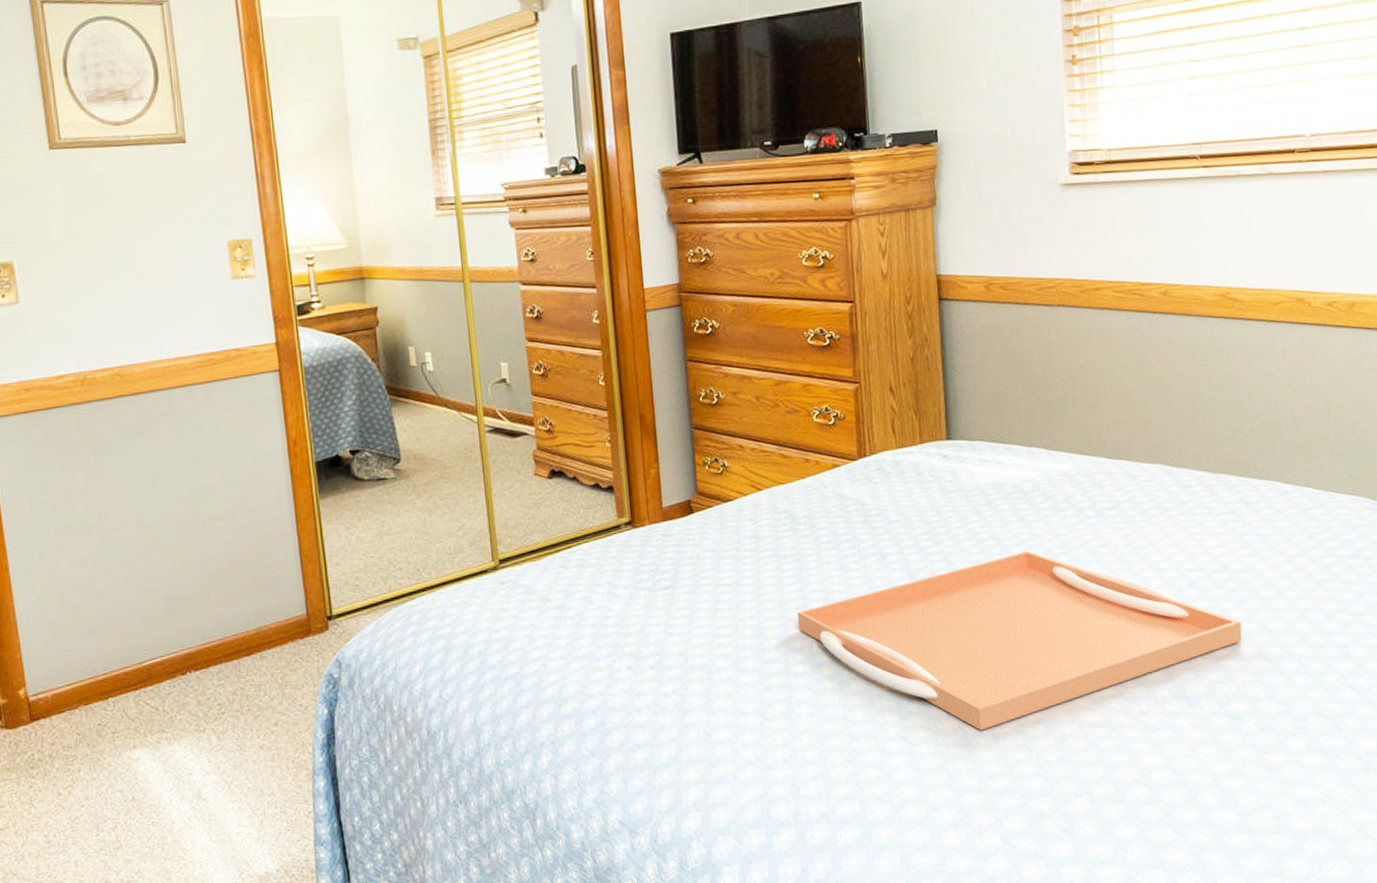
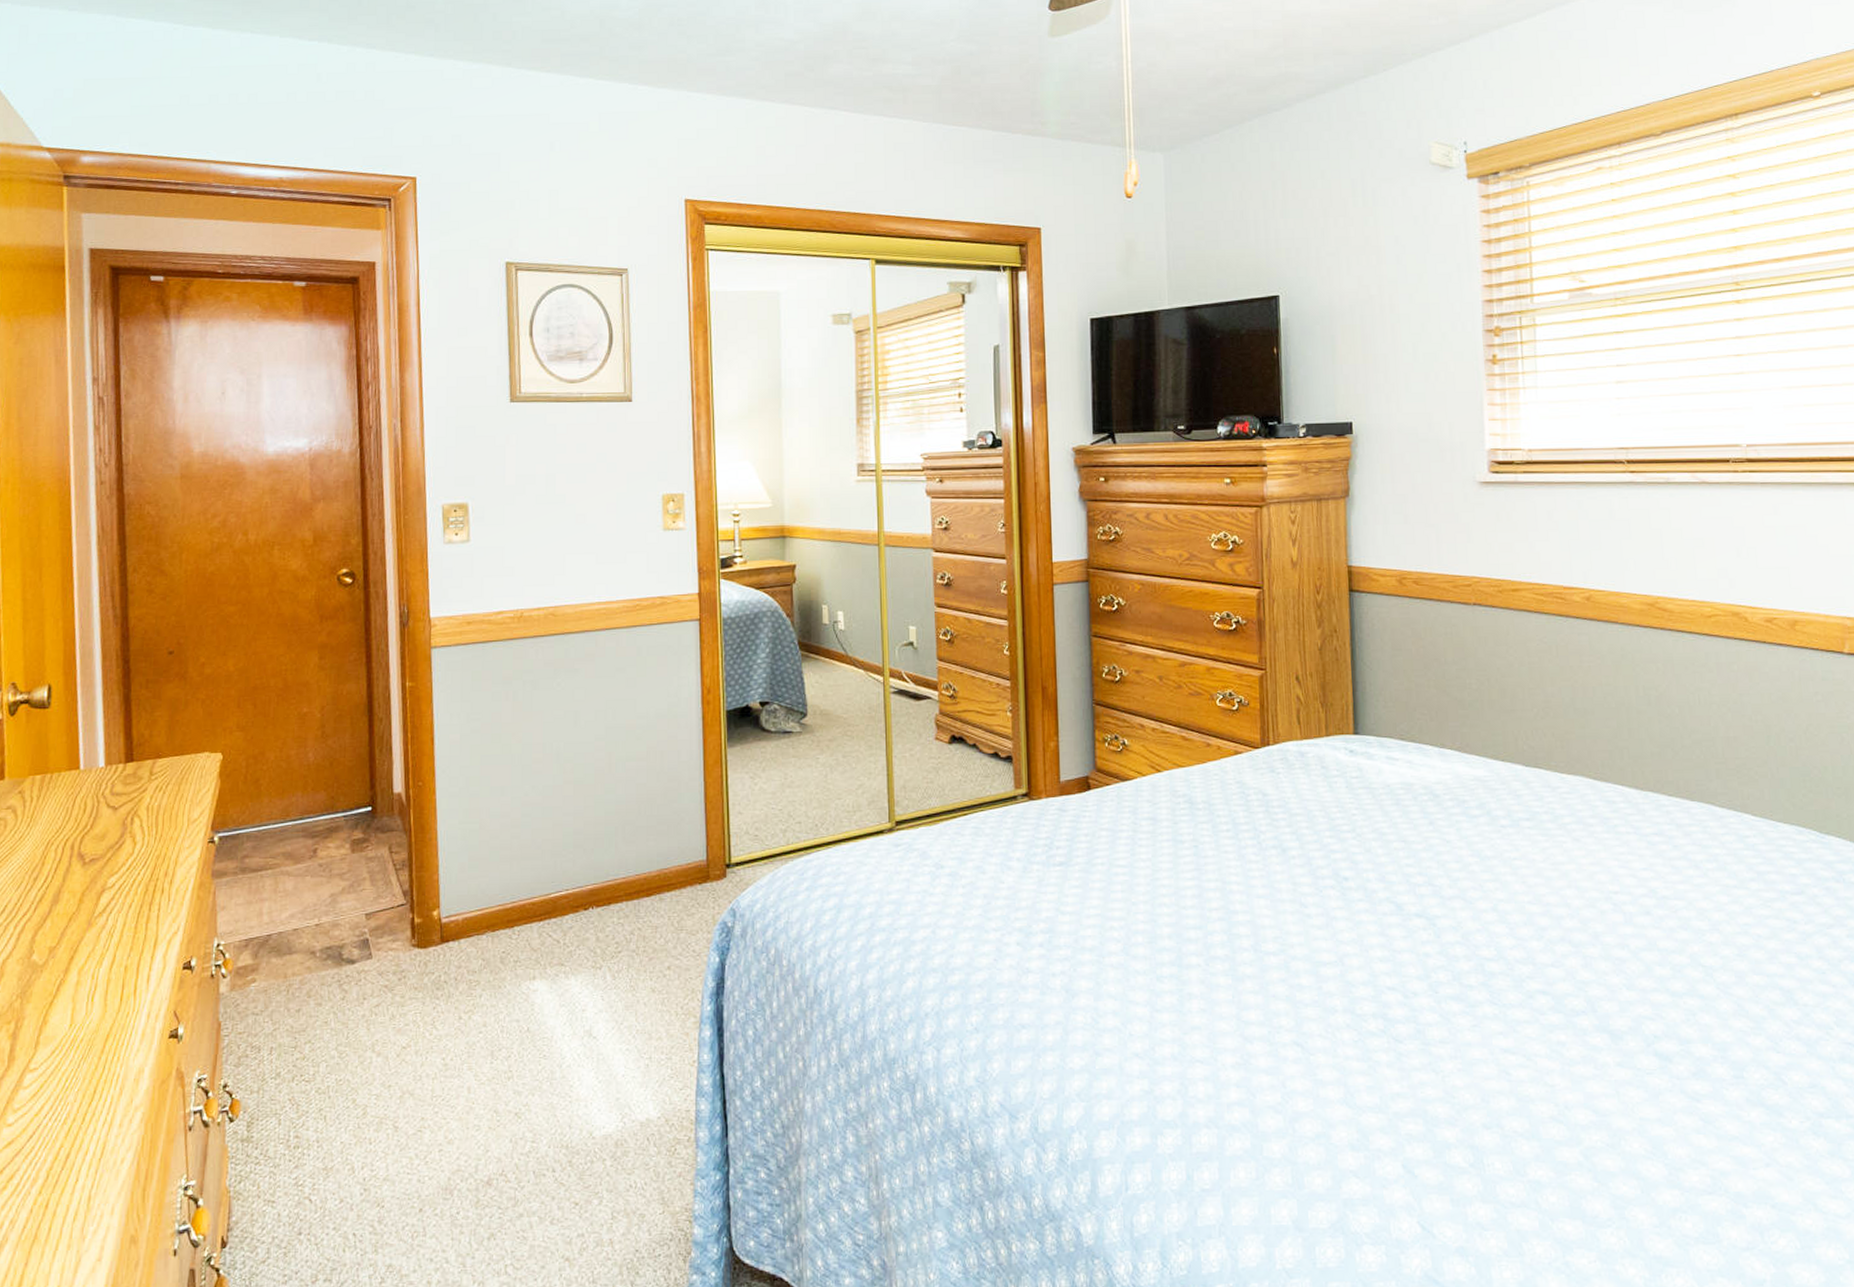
serving tray: present [797,551,1242,731] -> none [1192,857,1673,1045]

